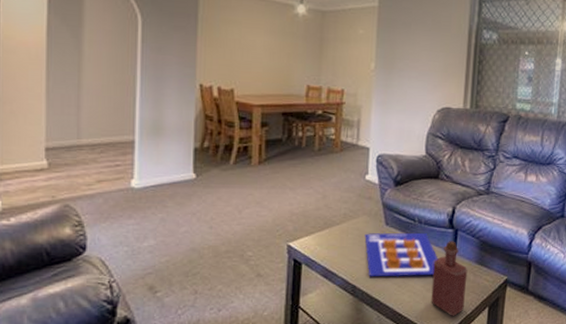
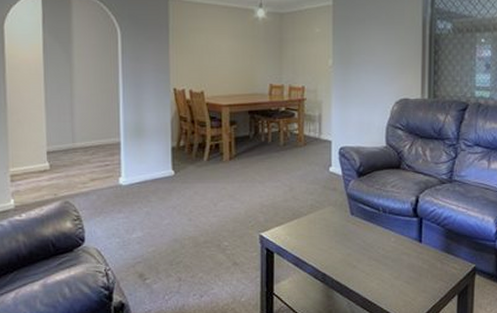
poster: present [364,232,438,277] -> none [331,221,404,265]
bottle: present [431,241,468,316] -> none [399,229,435,303]

